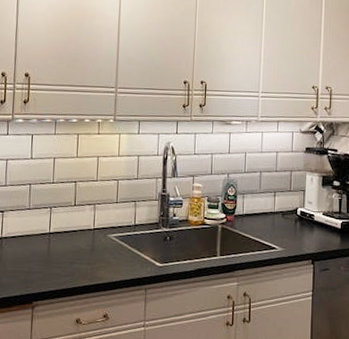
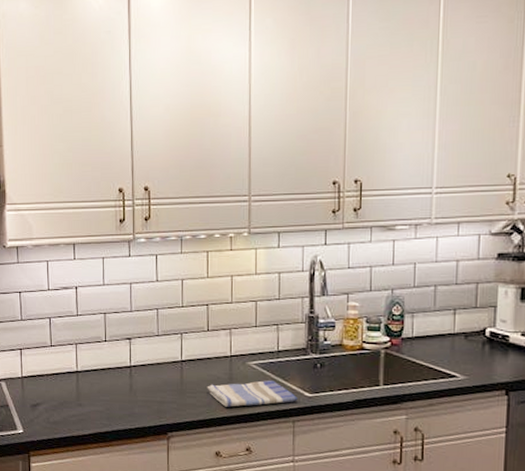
dish towel: none [71,251,150,277] -> present [207,379,298,407]

